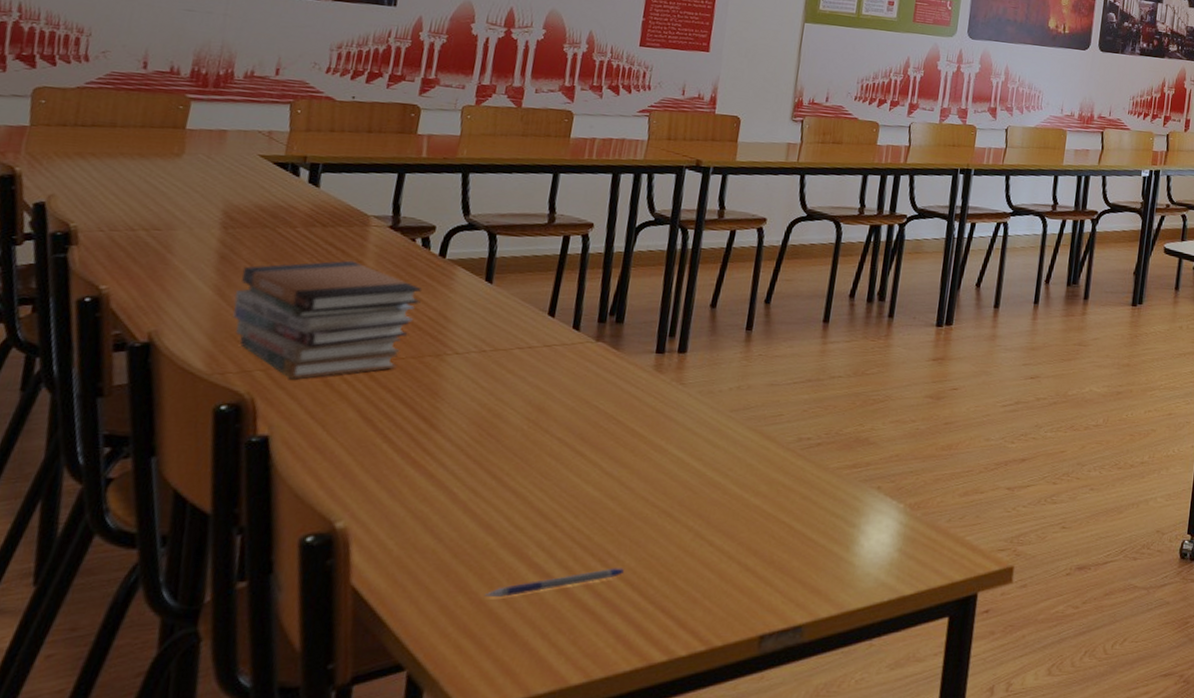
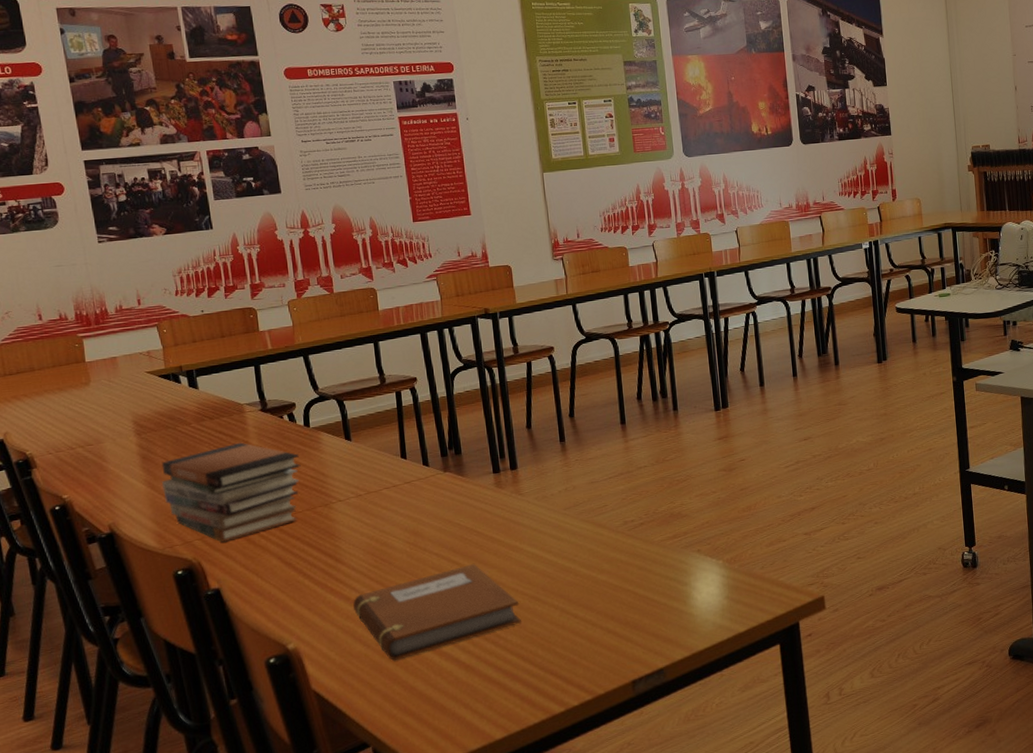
notebook: none [435,458,645,565] -> present [353,564,521,661]
pen: present [483,568,624,597] -> none [412,646,514,683]

